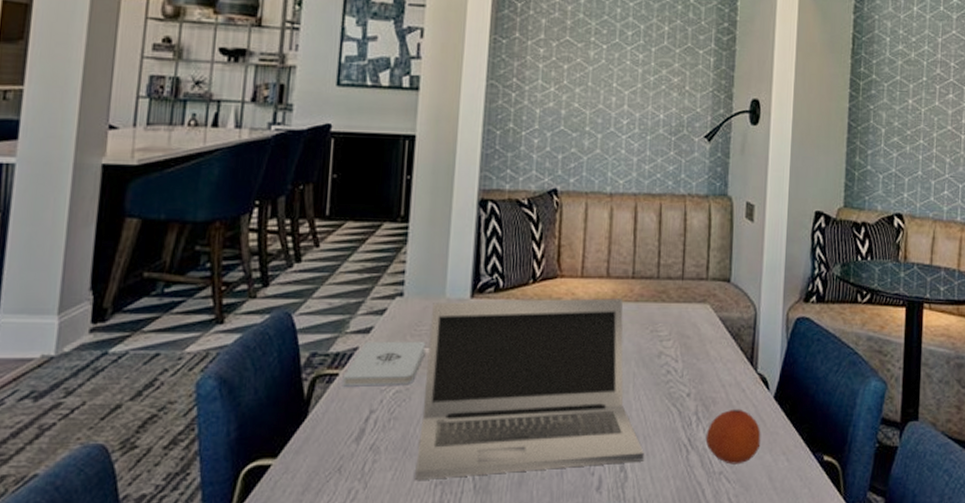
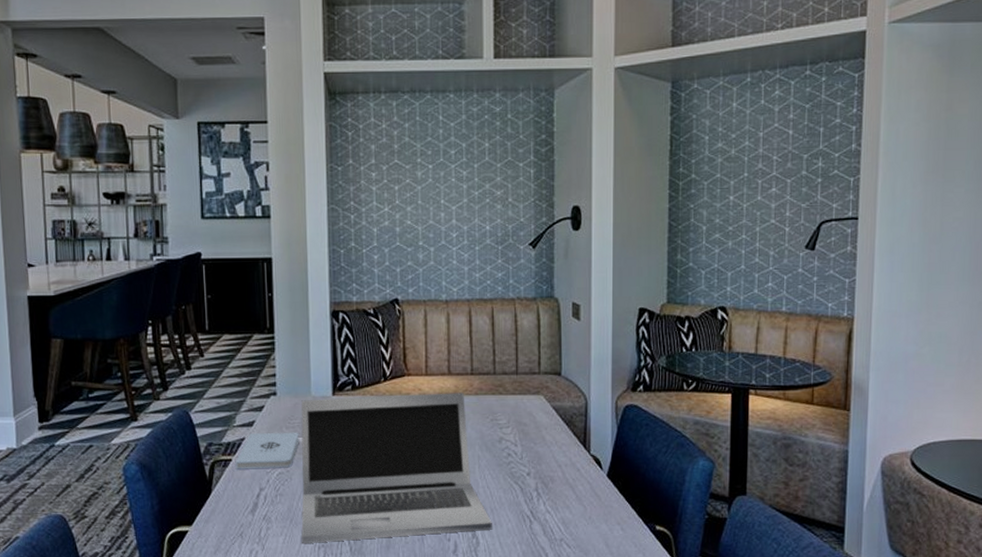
fruit: present [705,409,761,465] -> none [546,485,597,533]

